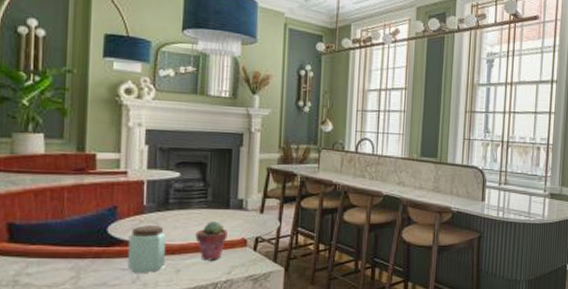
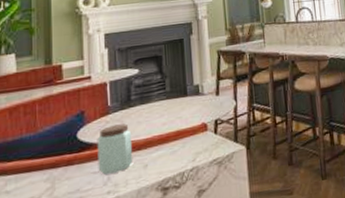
potted succulent: present [195,221,228,261] -> none [158,110,188,152]

